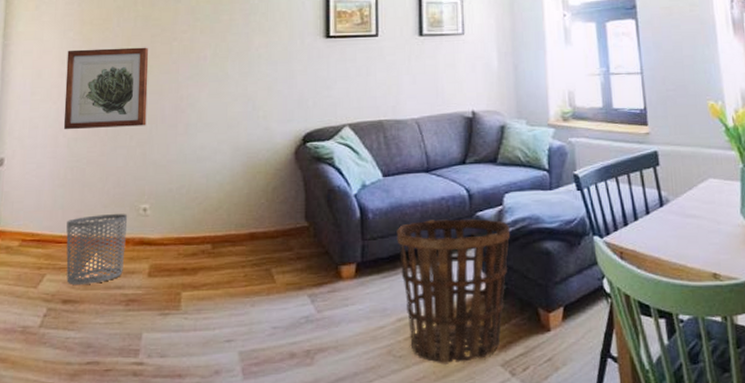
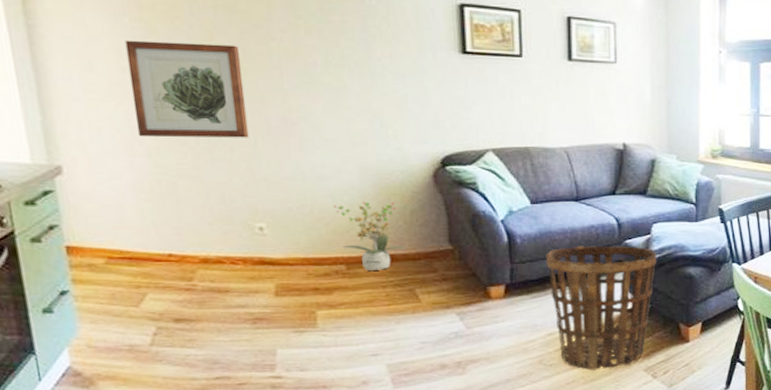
waste bin: present [66,214,128,285] -> none [164,232,244,304]
potted plant: none [207,180,266,250] -> present [334,201,406,270]

